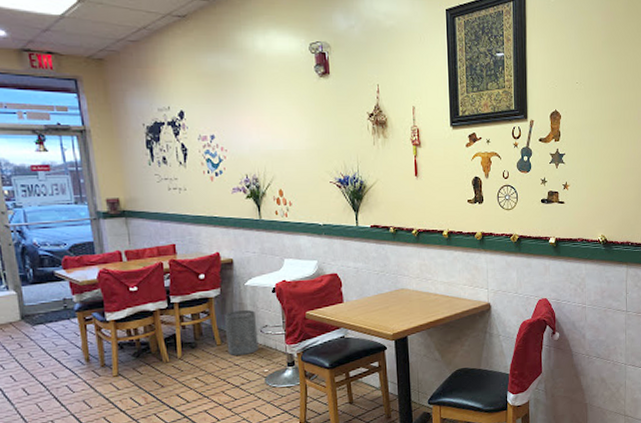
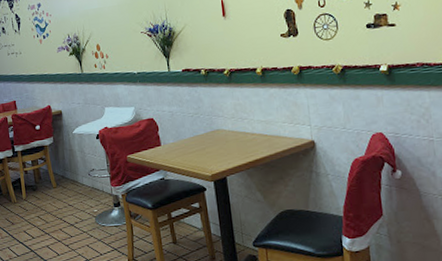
trash can: present [223,310,259,356] -> none [57,155,88,197]

